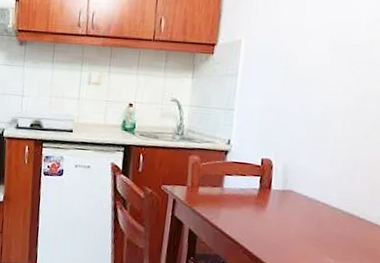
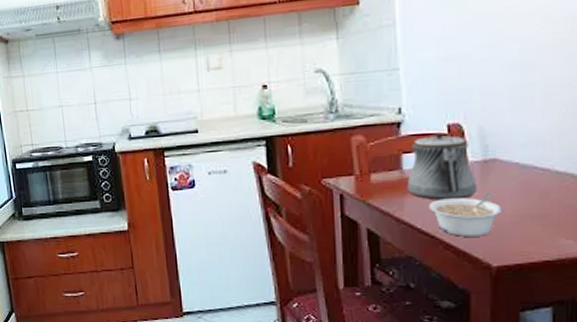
teapot: none [224,164,275,217] -> present [407,133,478,200]
legume: none [237,214,290,247] -> present [428,192,502,237]

